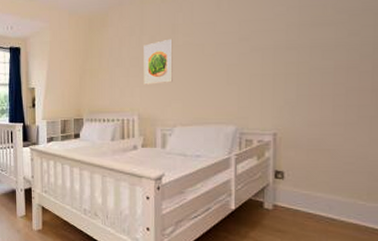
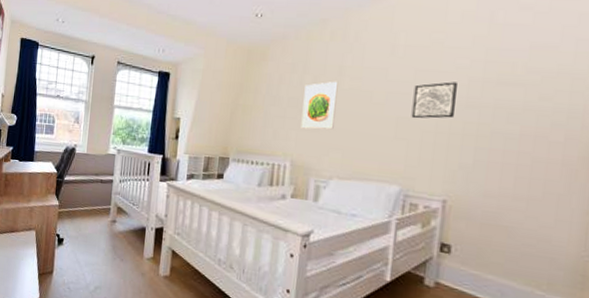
wall art: none [240,28,277,65] -> present [411,82,457,119]

